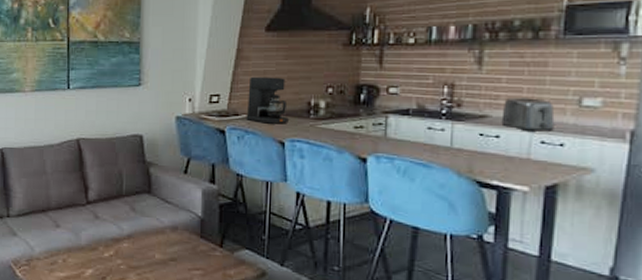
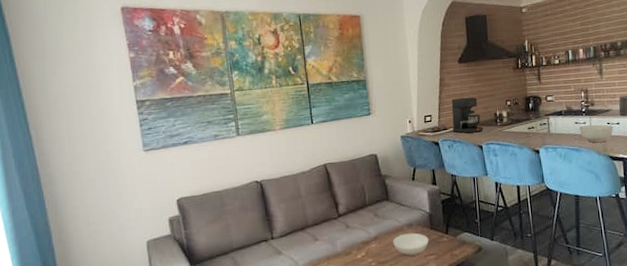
bowl: none [150,237,197,266] -> present [393,233,429,256]
bowl: none [434,134,488,160] -> present [580,125,613,143]

